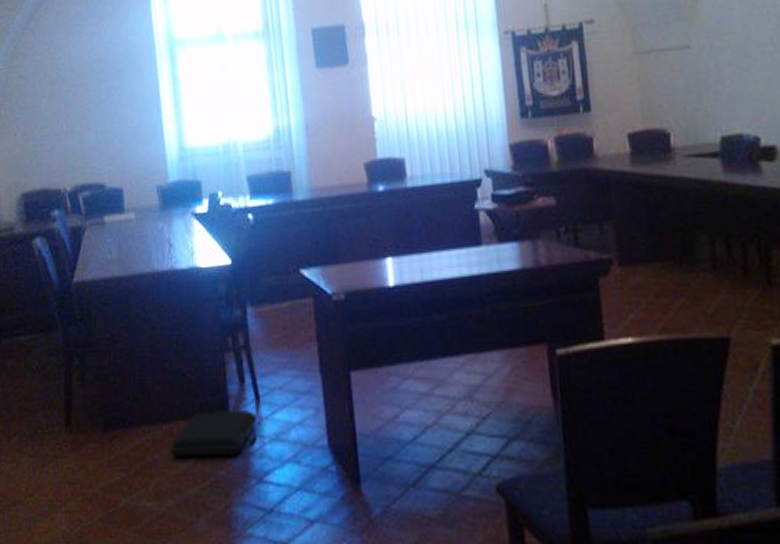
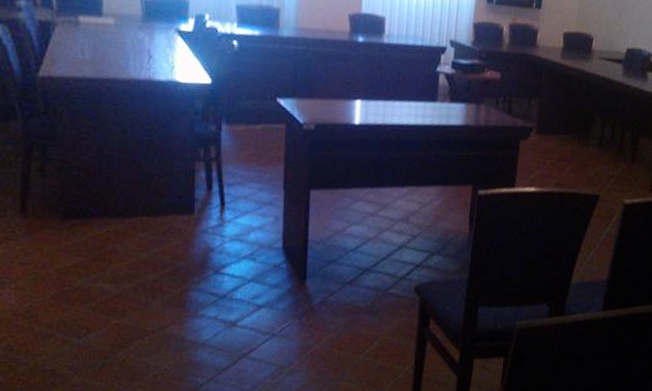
briefcase: present [171,409,258,459] -> none [132,210,221,250]

